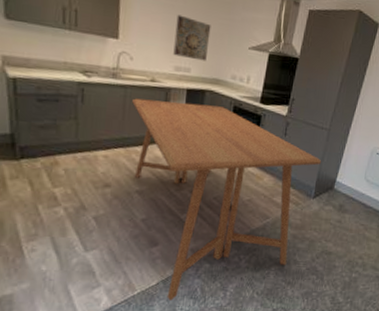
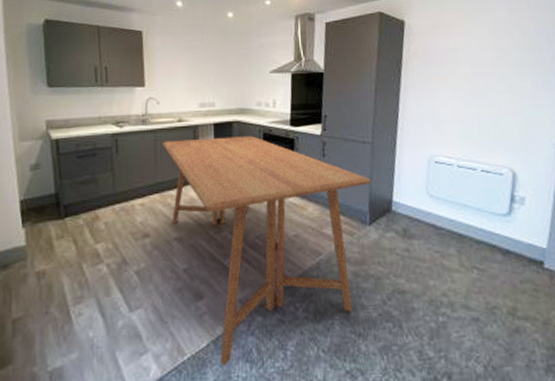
wall art: present [173,14,211,61] -> none [196,53,230,93]

